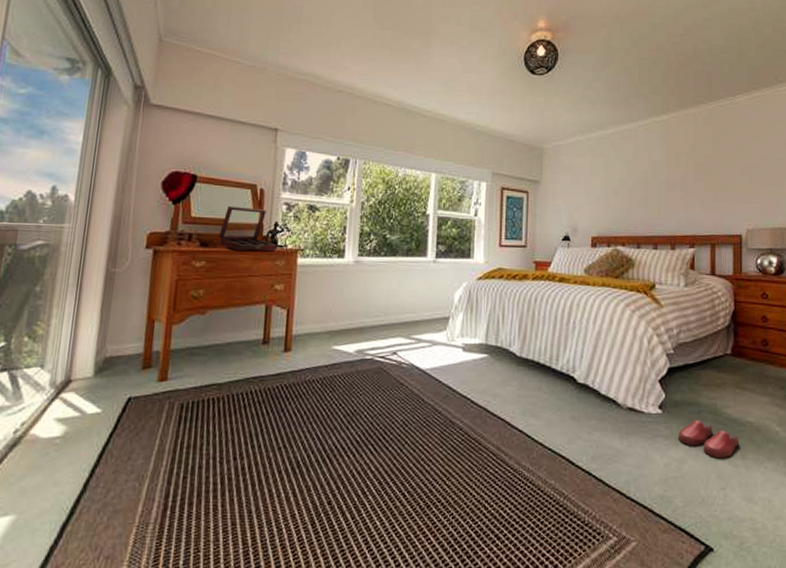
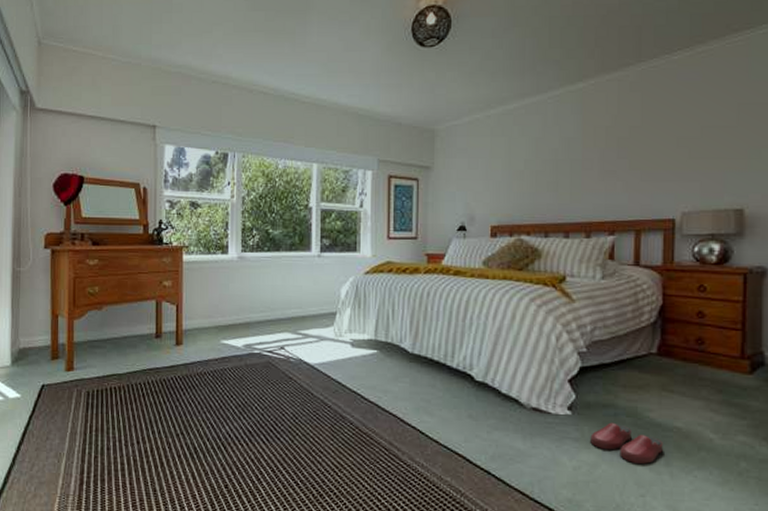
jewelry box: present [218,205,277,252] -> none [107,205,162,250]

